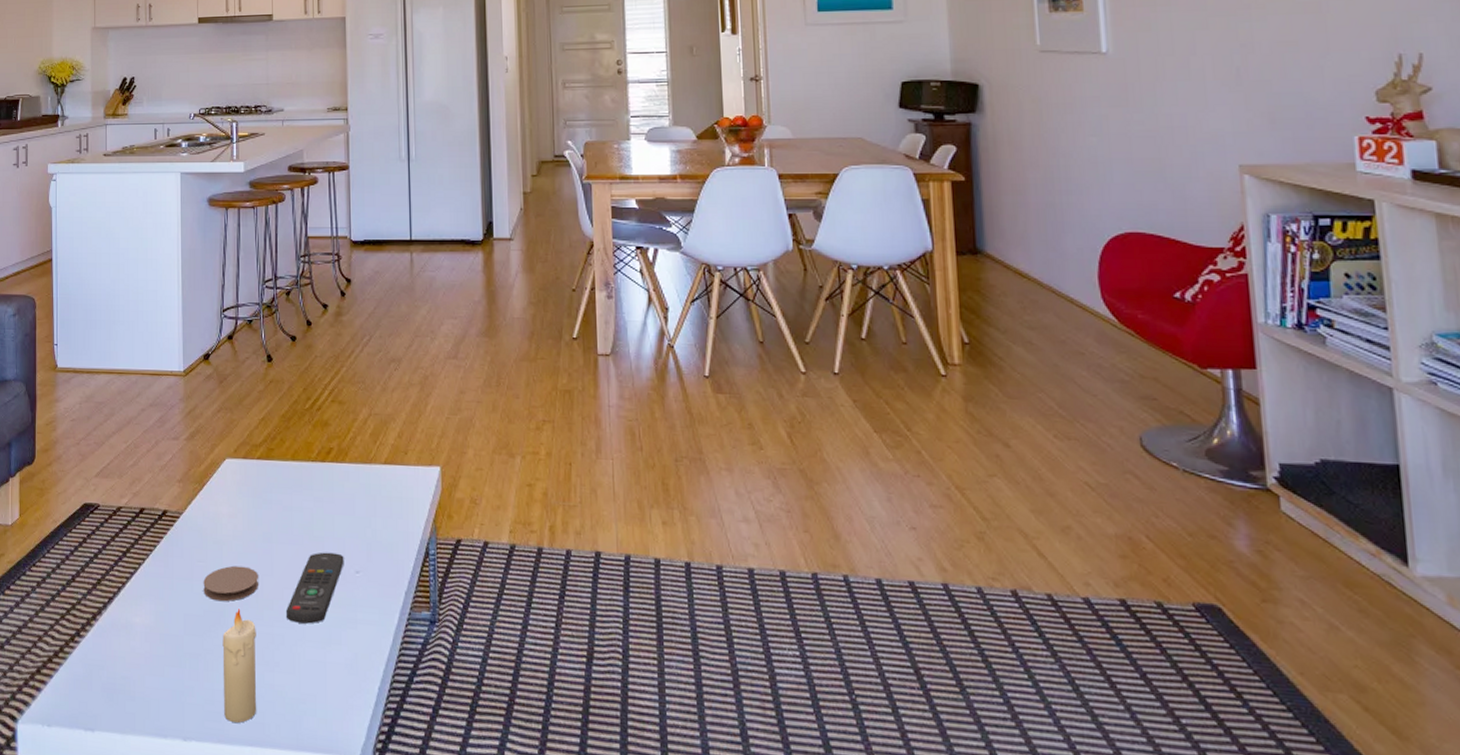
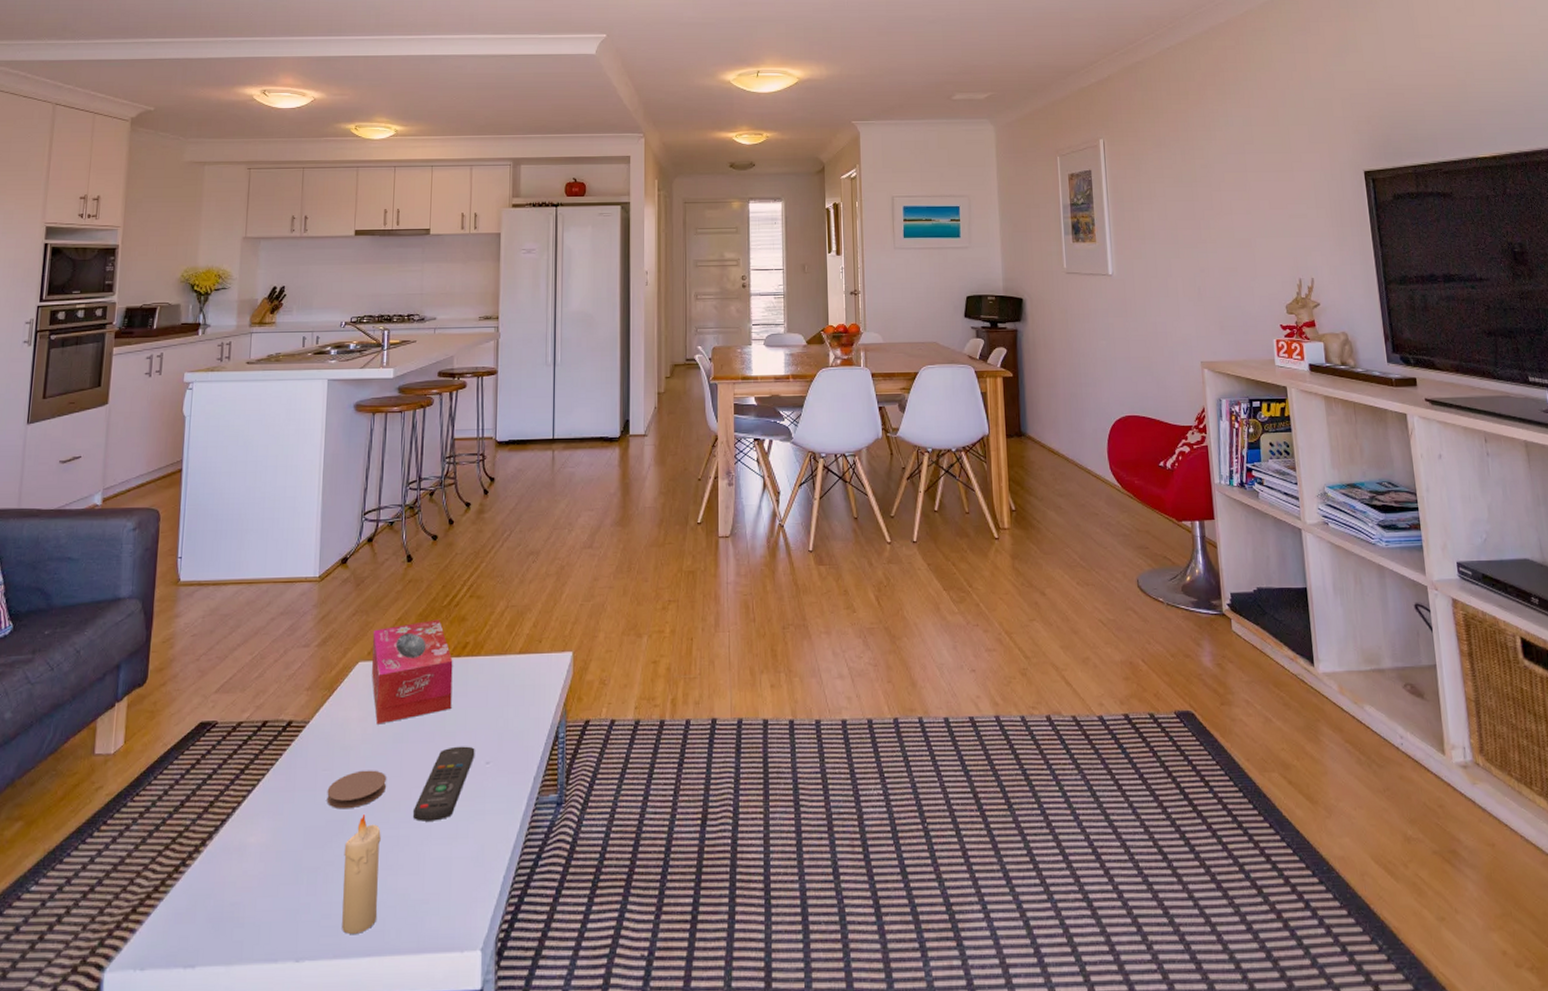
tissue box: none [238,422,319,523] -> present [372,619,453,725]

